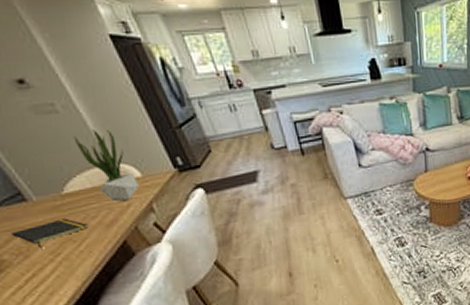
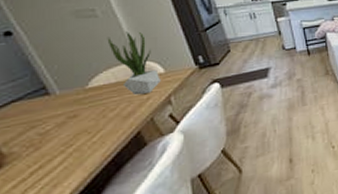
notepad: present [11,218,89,249] -> none [26,110,106,141]

